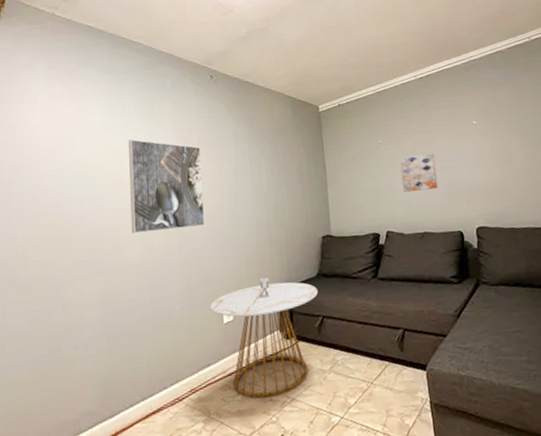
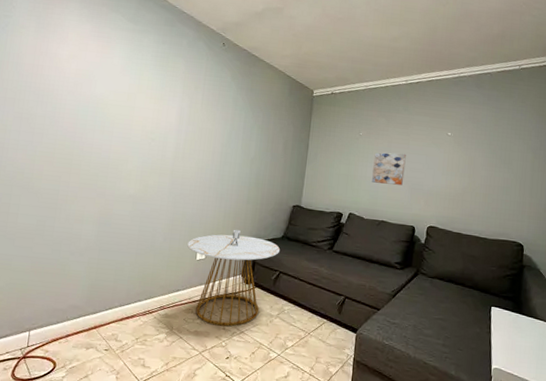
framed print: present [128,139,206,234] -> none [132,87,204,176]

